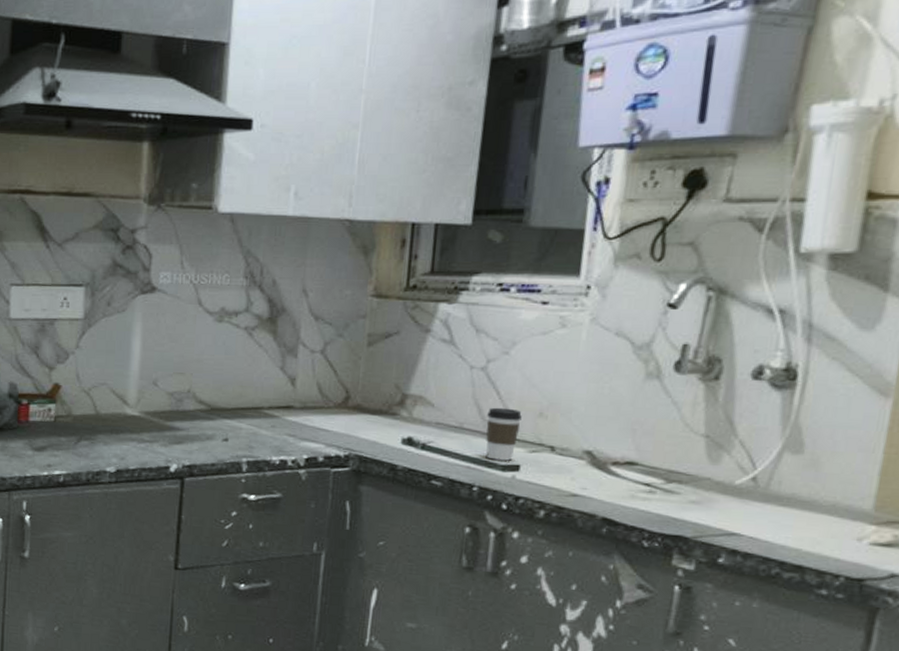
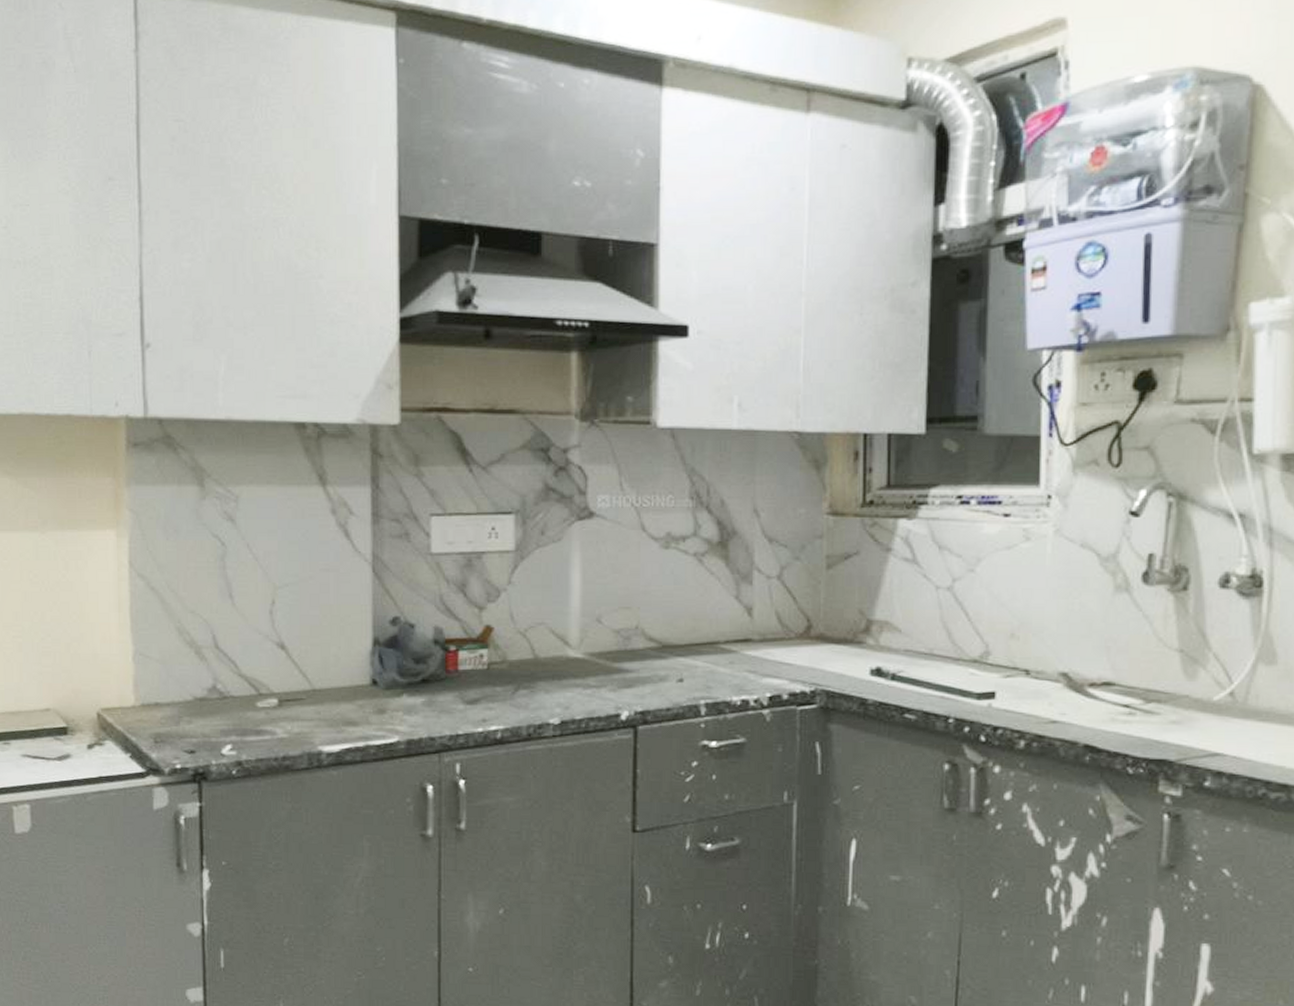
coffee cup: present [486,407,522,461] -> none [957,630,993,688]

